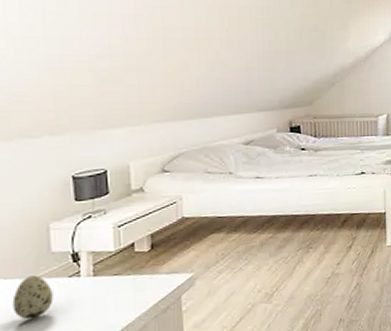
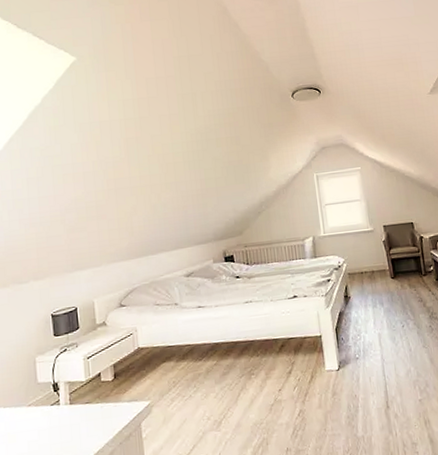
speckled egg: present [12,275,53,320] -> none [10,404,40,445]

